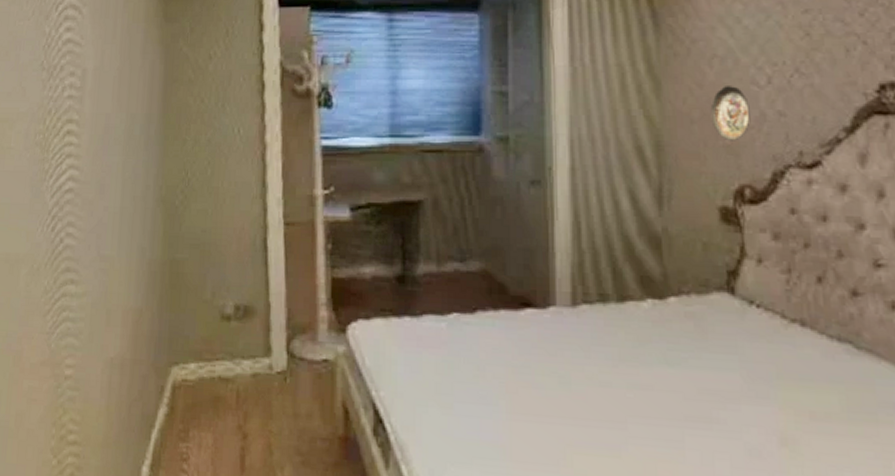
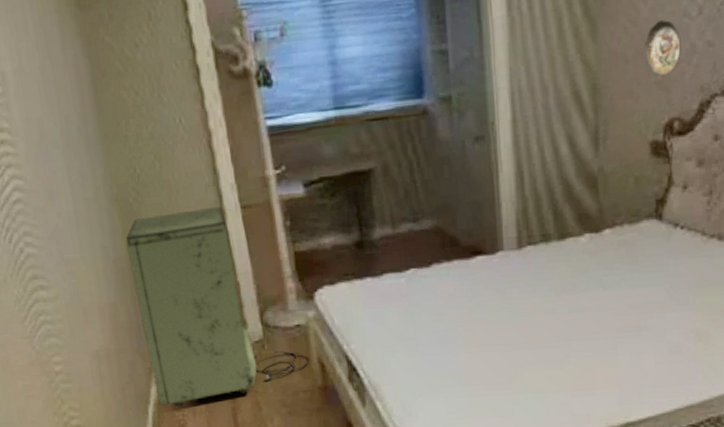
storage cabinet: none [163,219,335,436] -> present [126,206,311,406]

